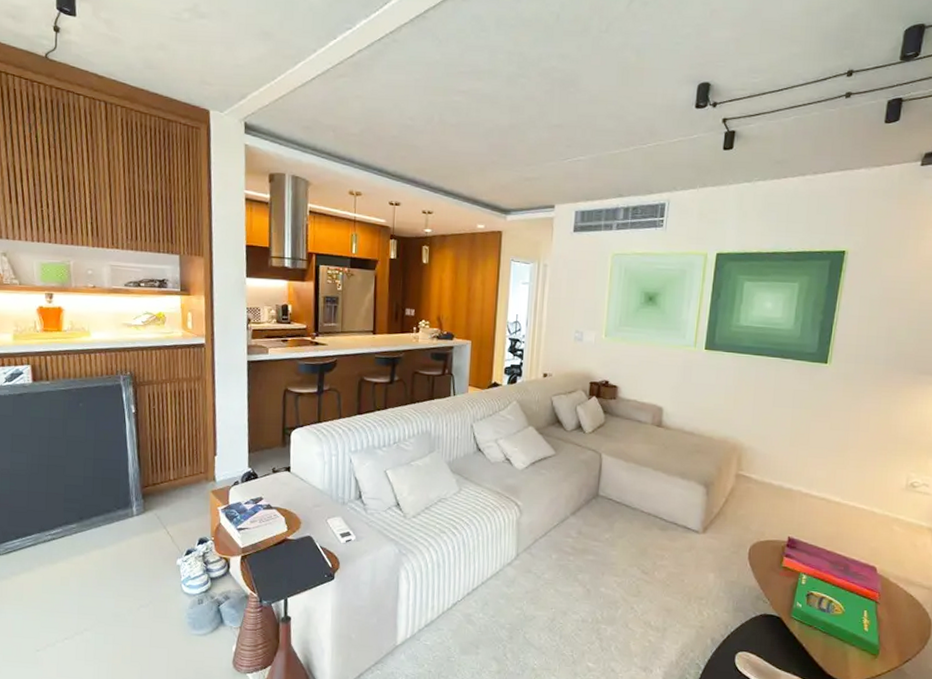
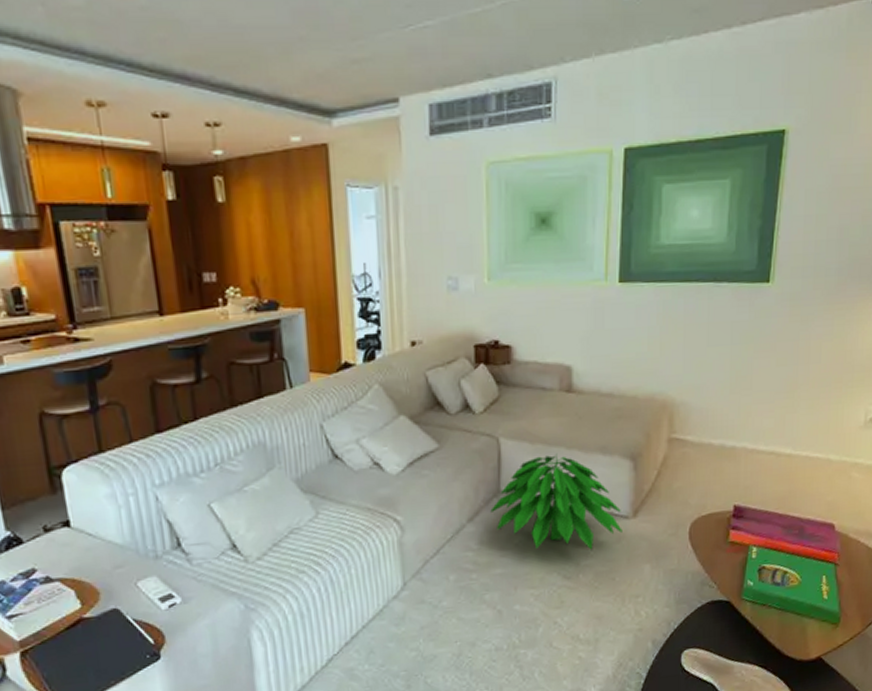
indoor plant: none [589,472,693,554] -> present [490,453,622,550]

